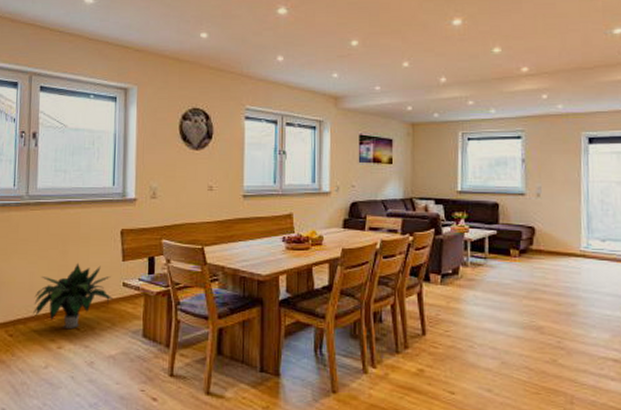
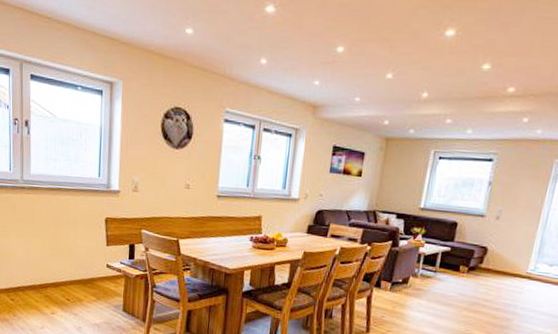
potted plant: present [33,262,114,330] -> none [30,243,99,300]

